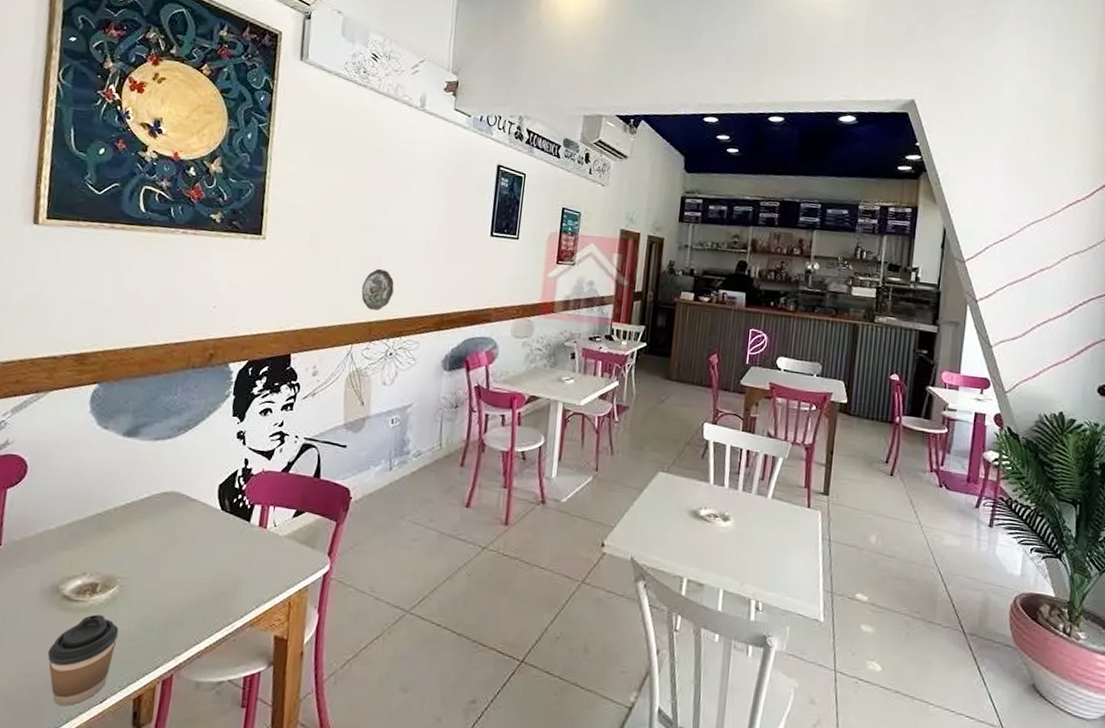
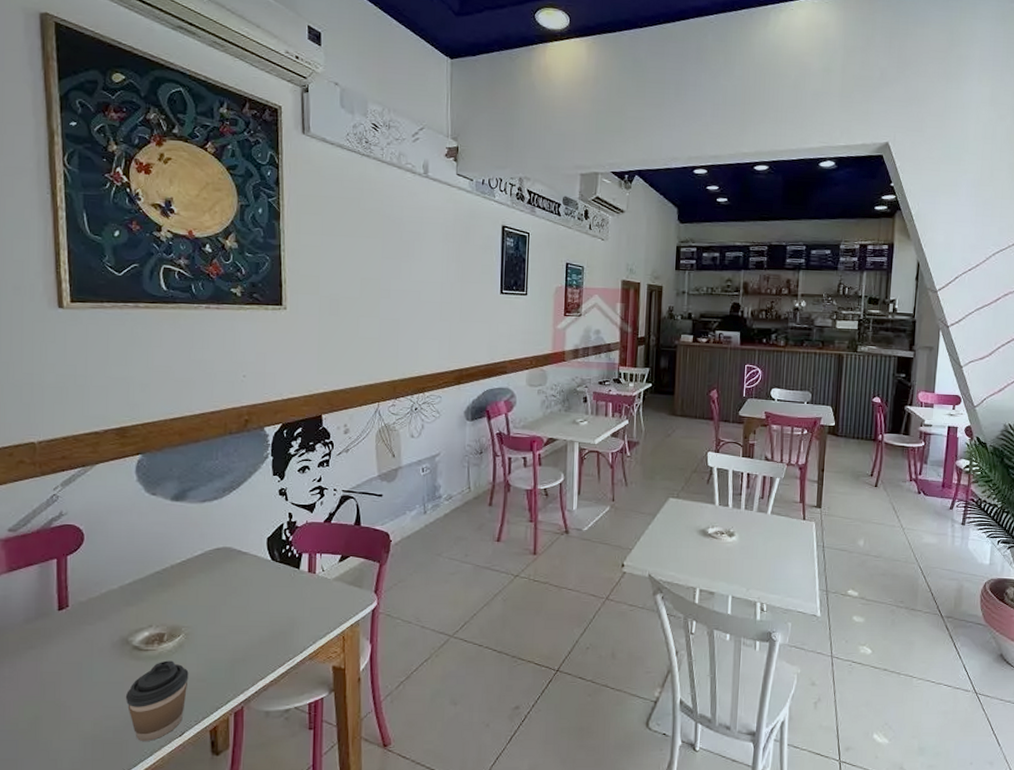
decorative plate: present [361,268,394,310] -> none [383,330,414,369]

